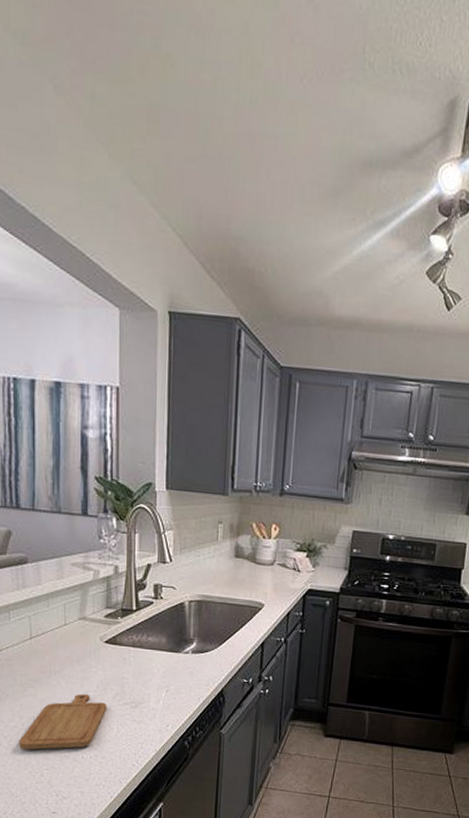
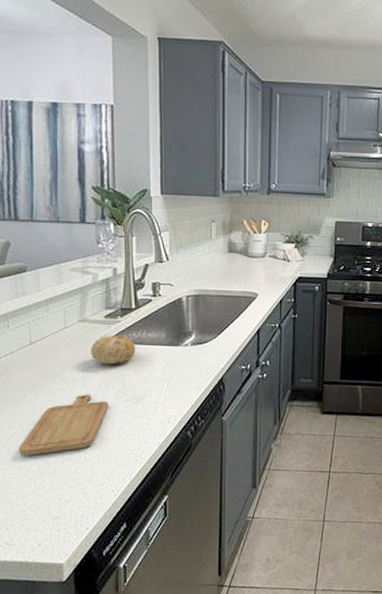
fruit: none [90,636,136,666] -> present [91,336,136,365]

